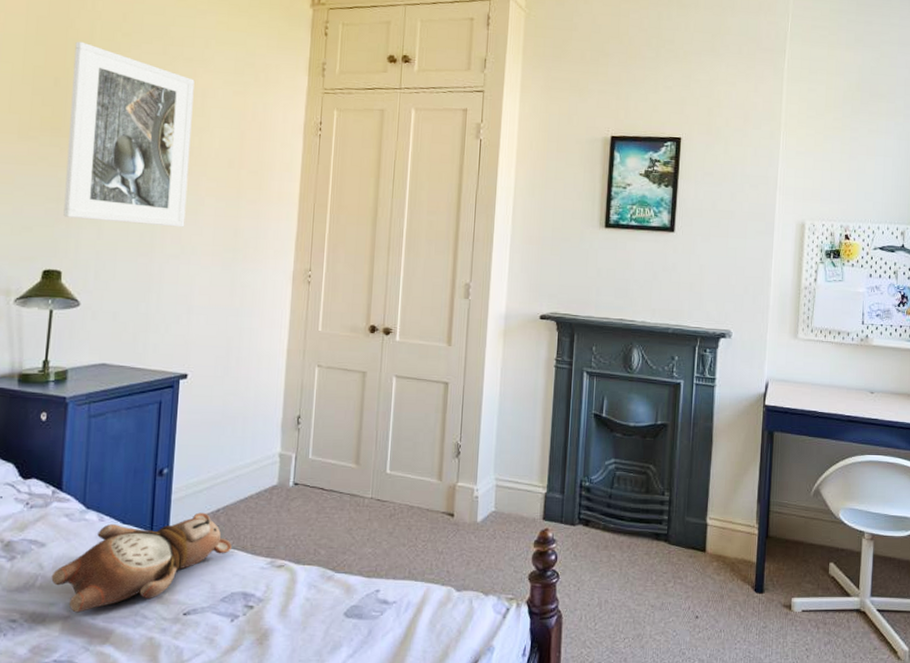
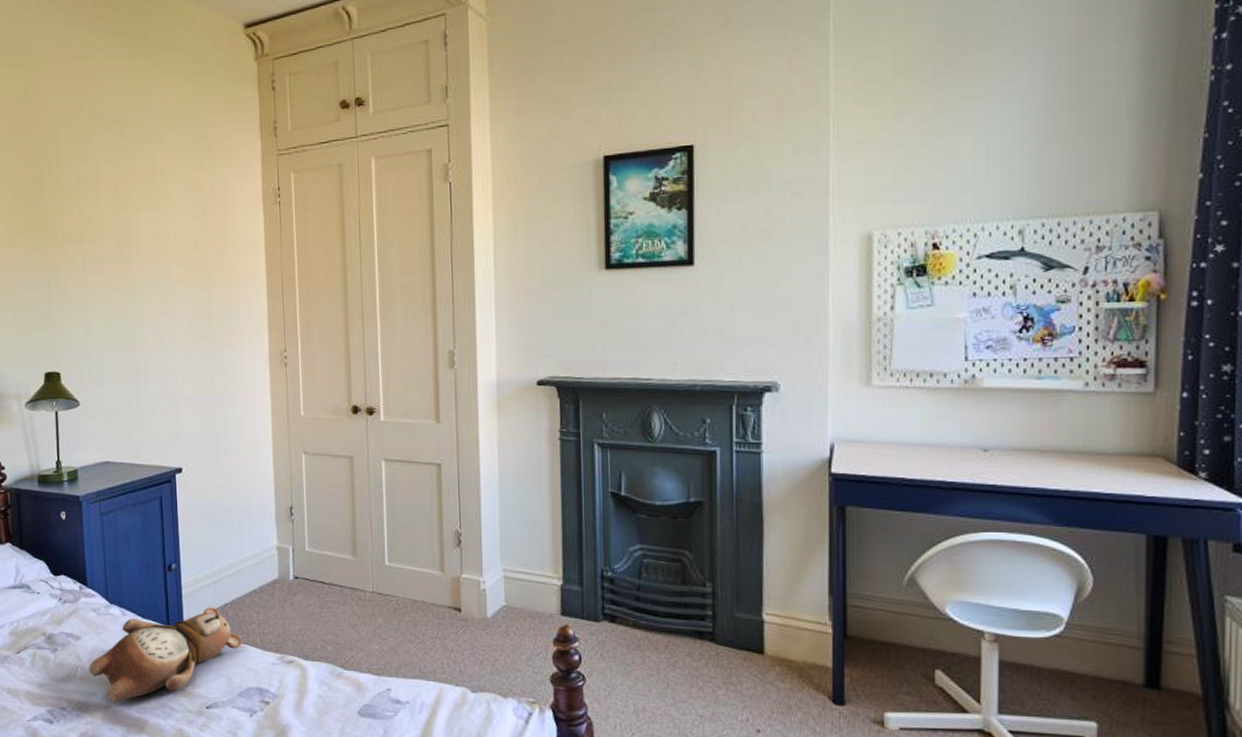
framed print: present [63,41,195,228] -> none [43,138,162,319]

